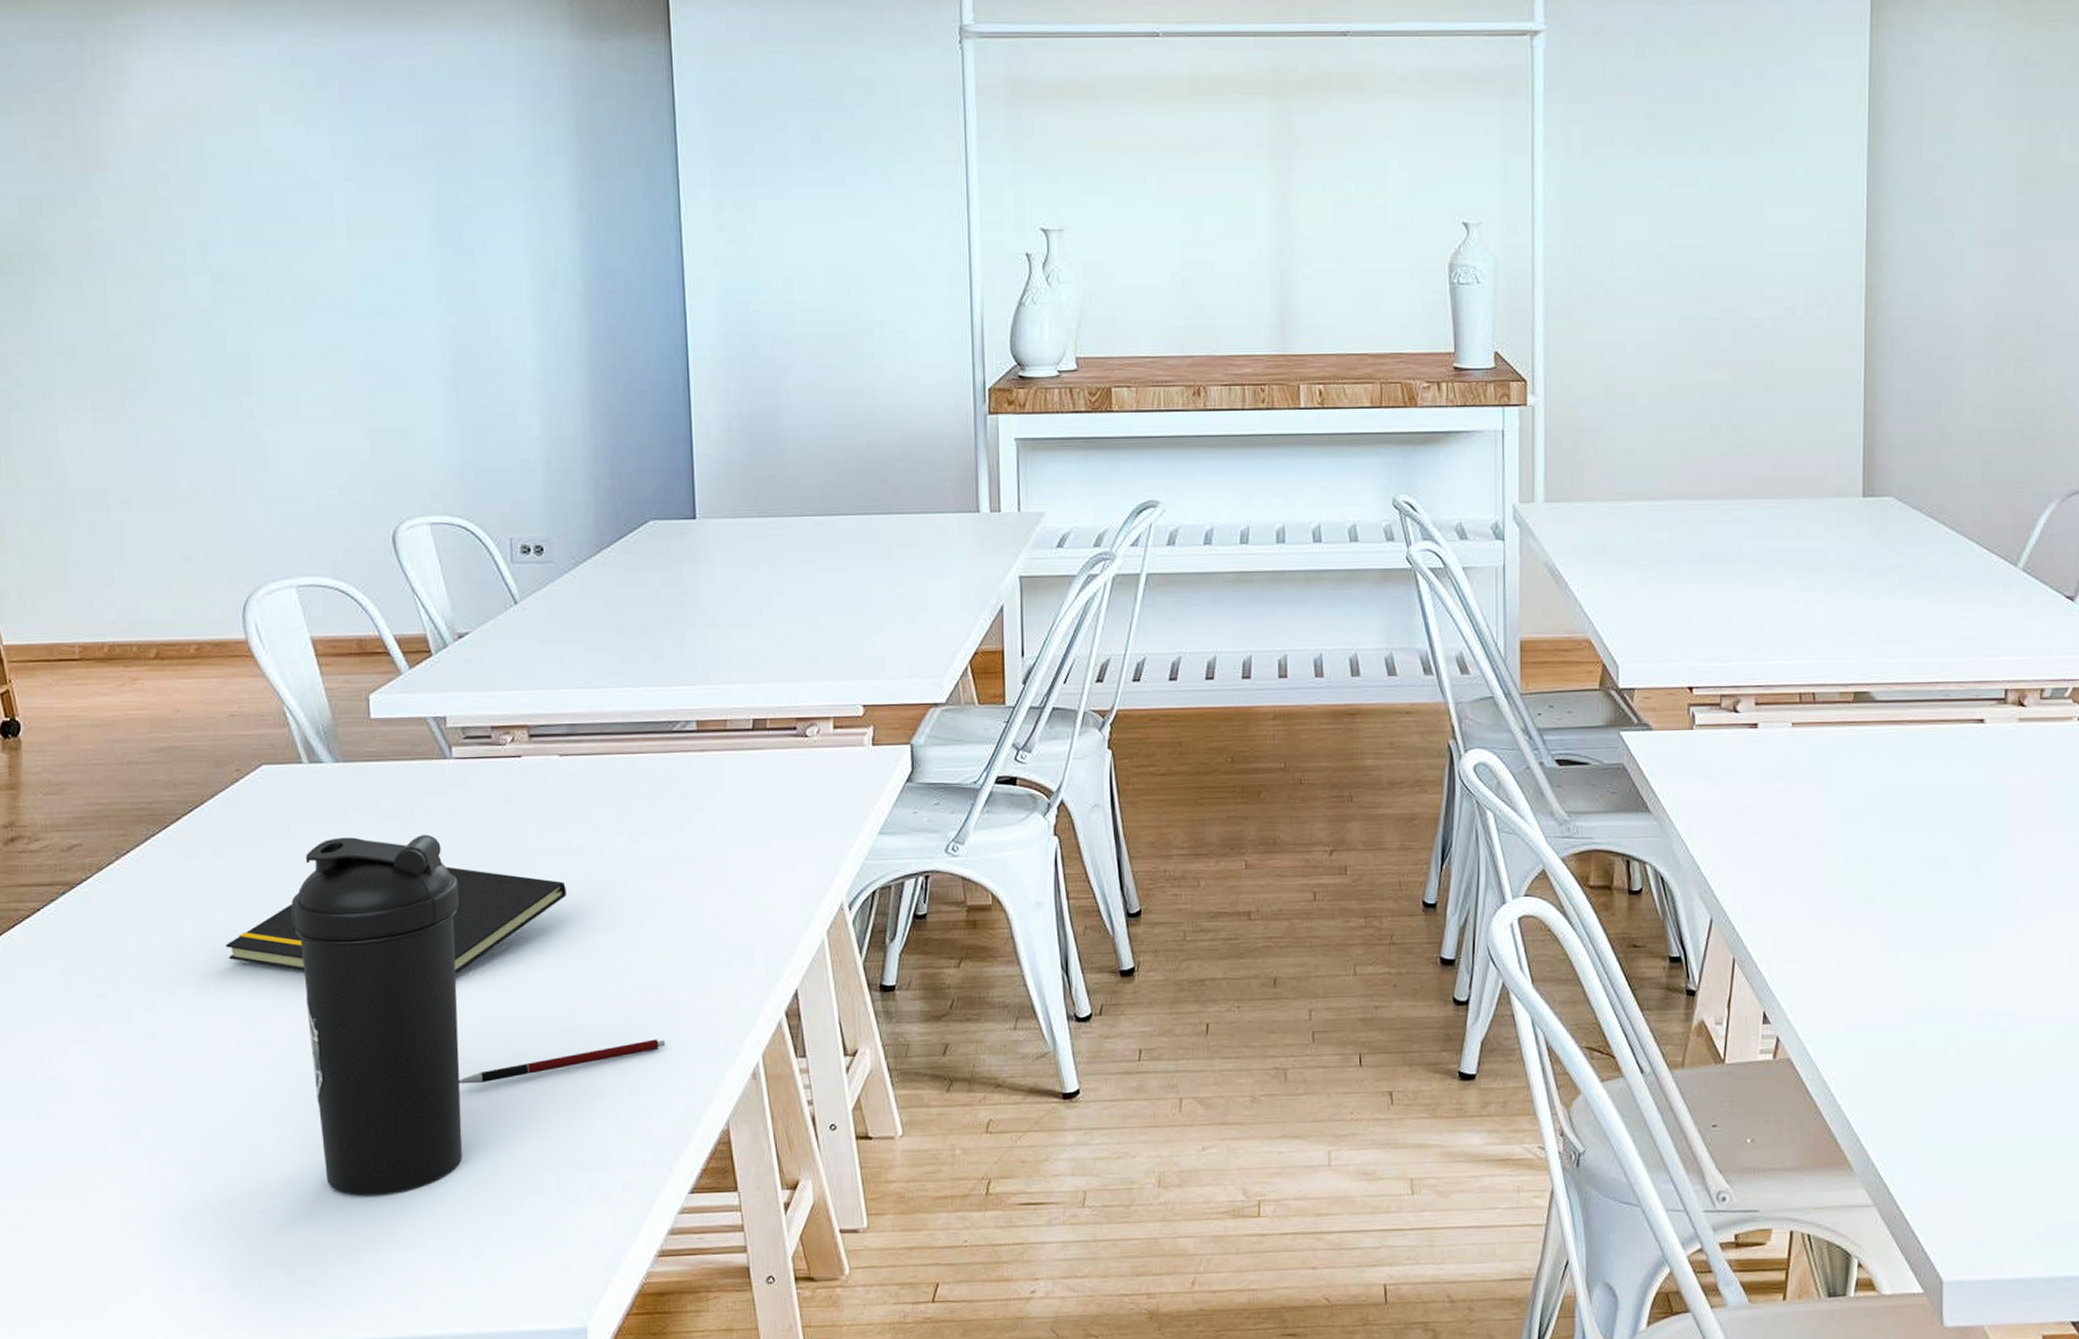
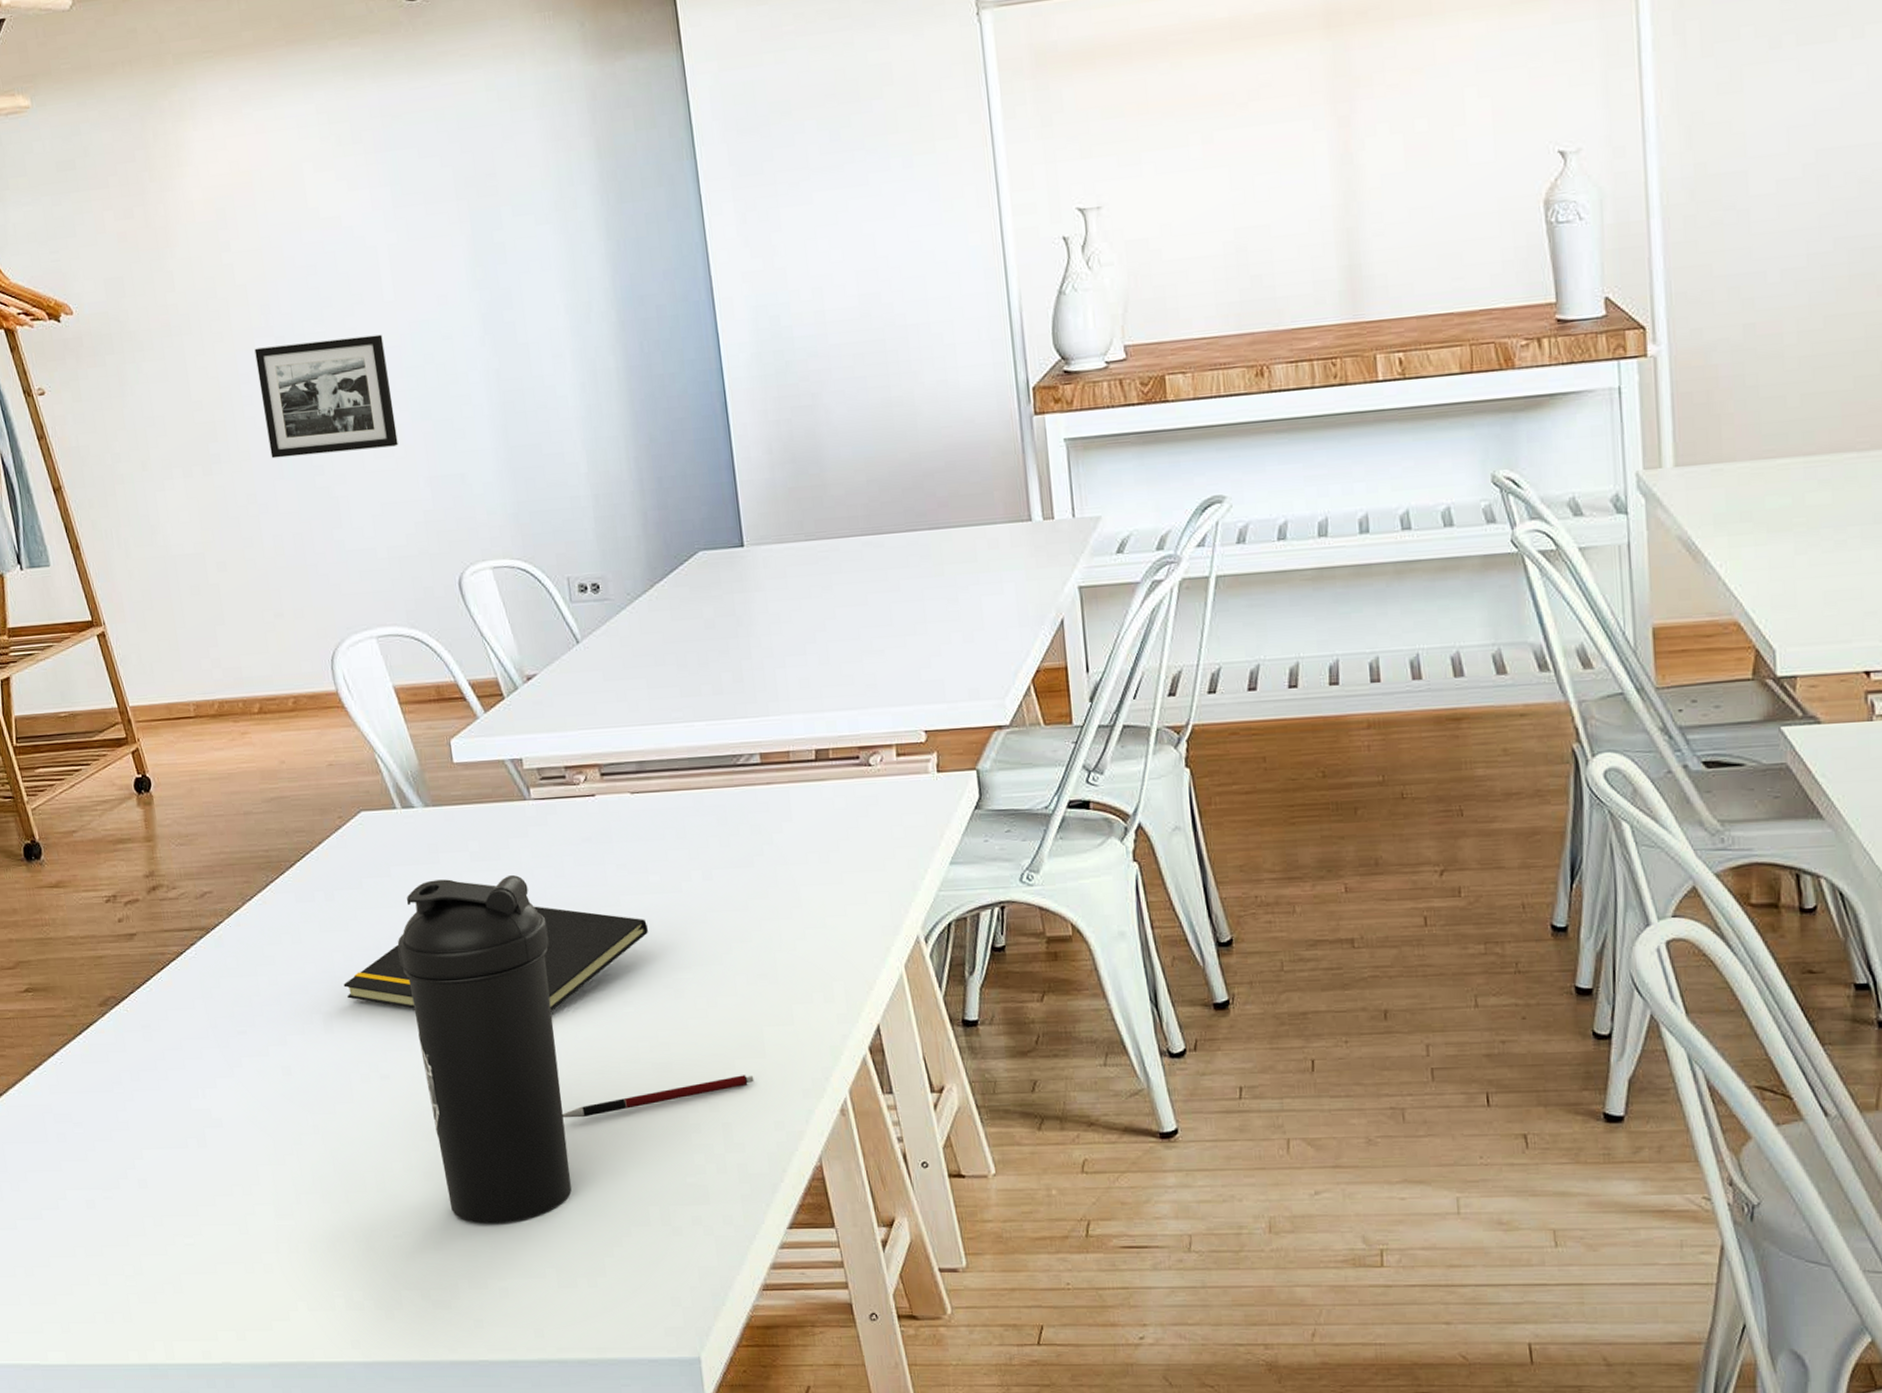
picture frame: none [186,282,339,397] -> present [254,334,398,459]

